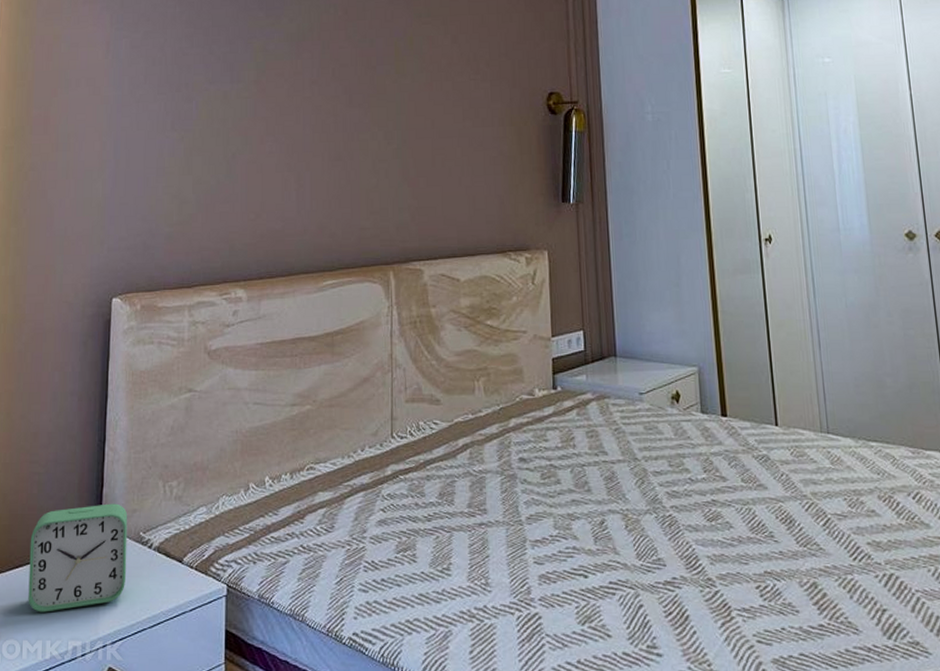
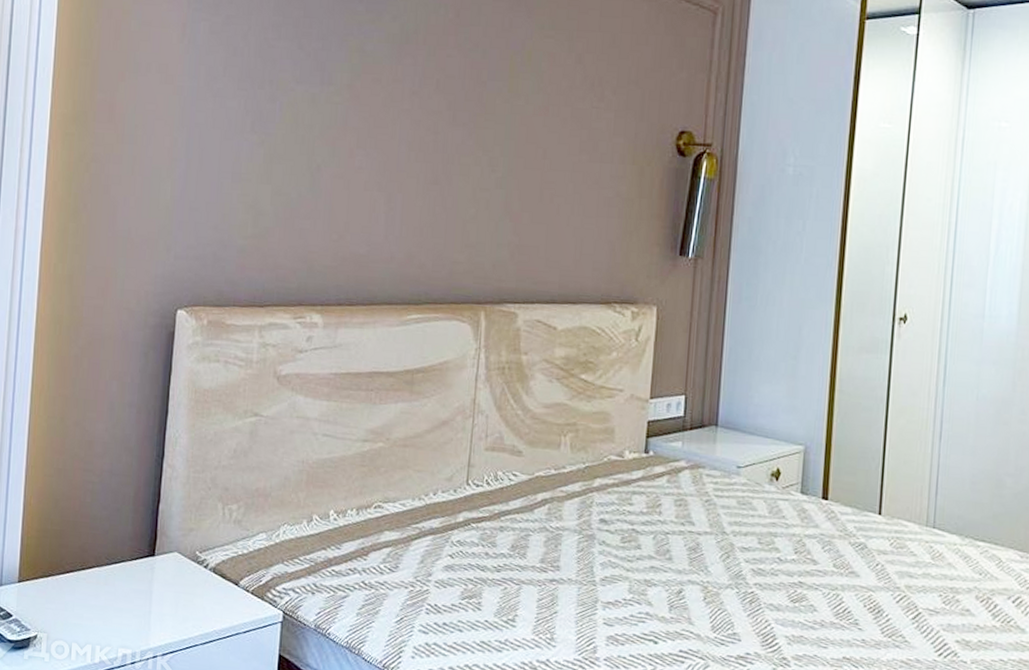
alarm clock: present [28,503,128,613] -> none [78,519,184,619]

